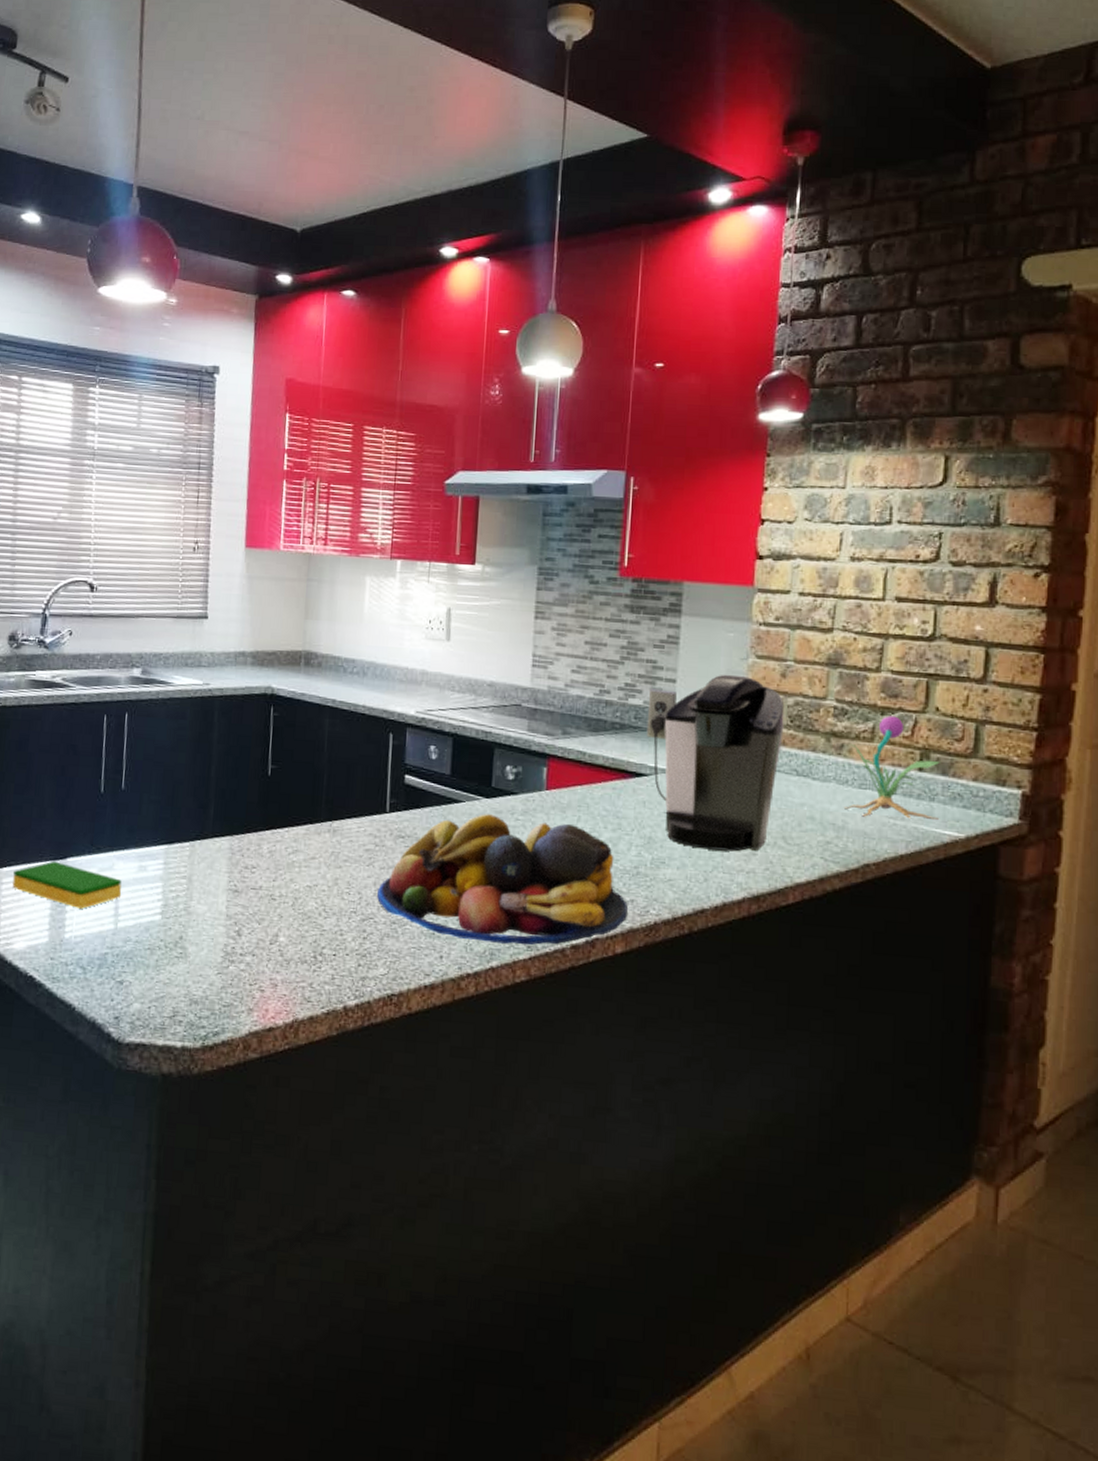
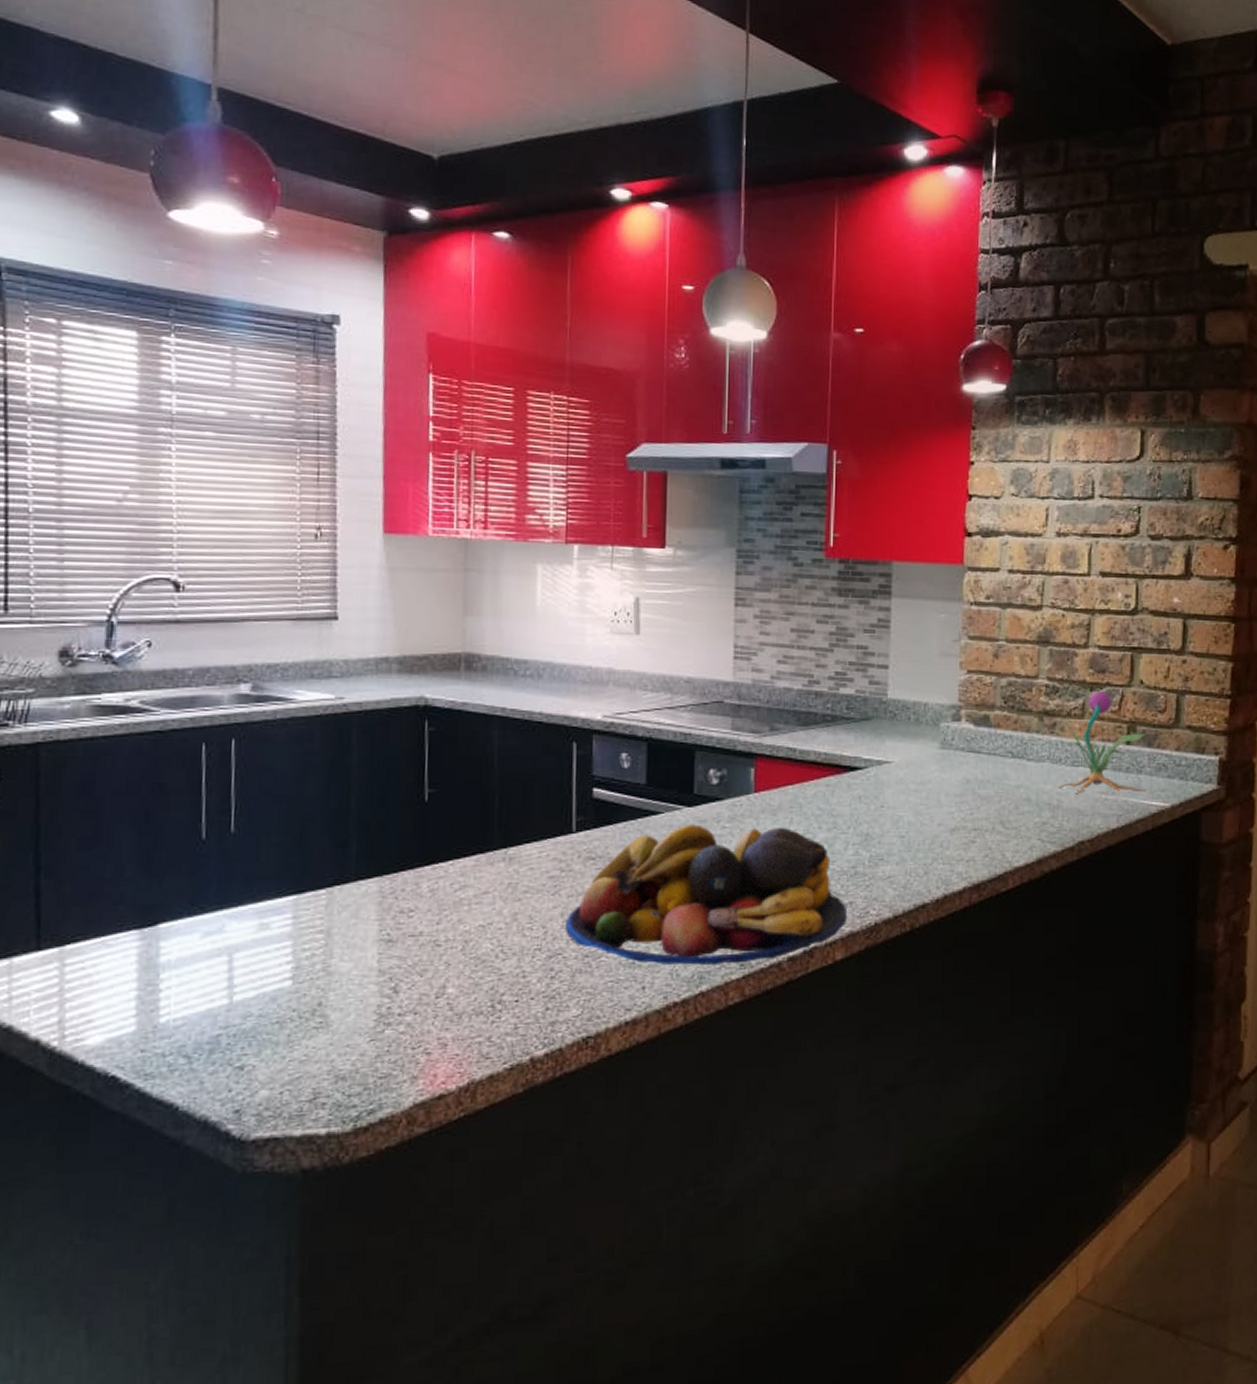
dish sponge: present [12,861,122,909] -> none [80,929,237,985]
coffee maker: present [646,674,785,852] -> none [859,657,998,841]

